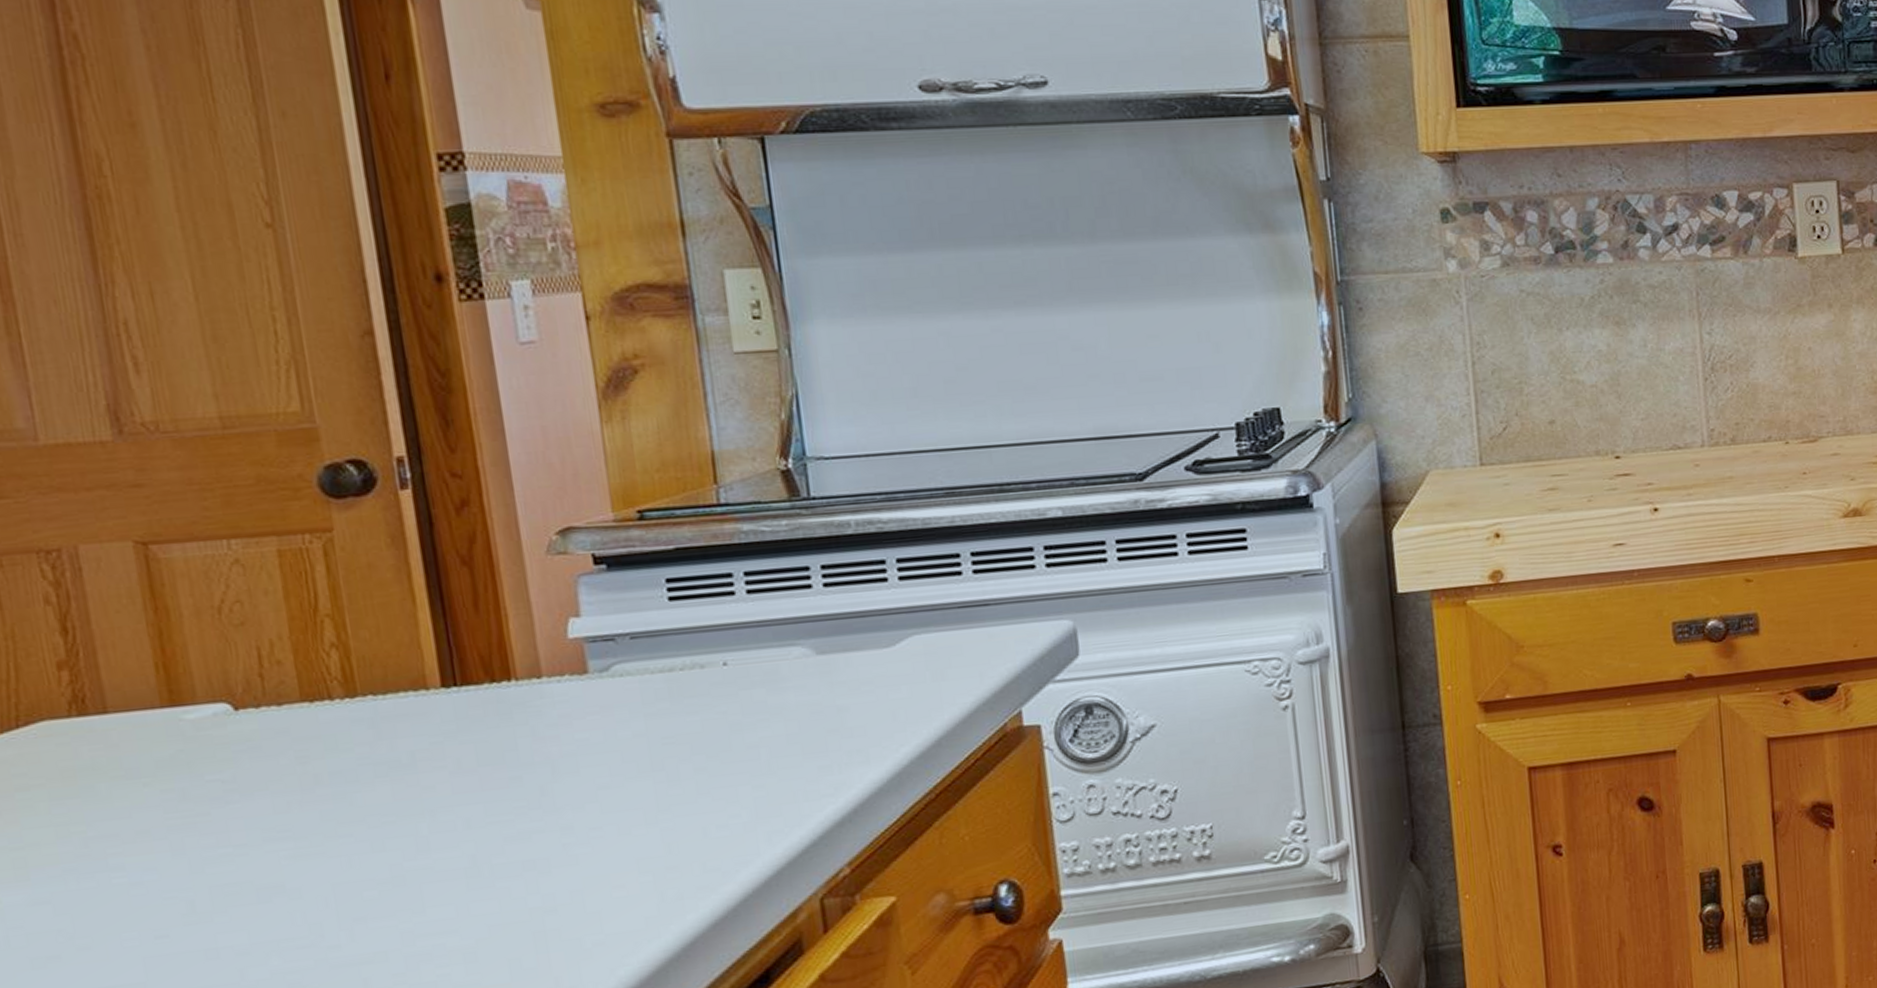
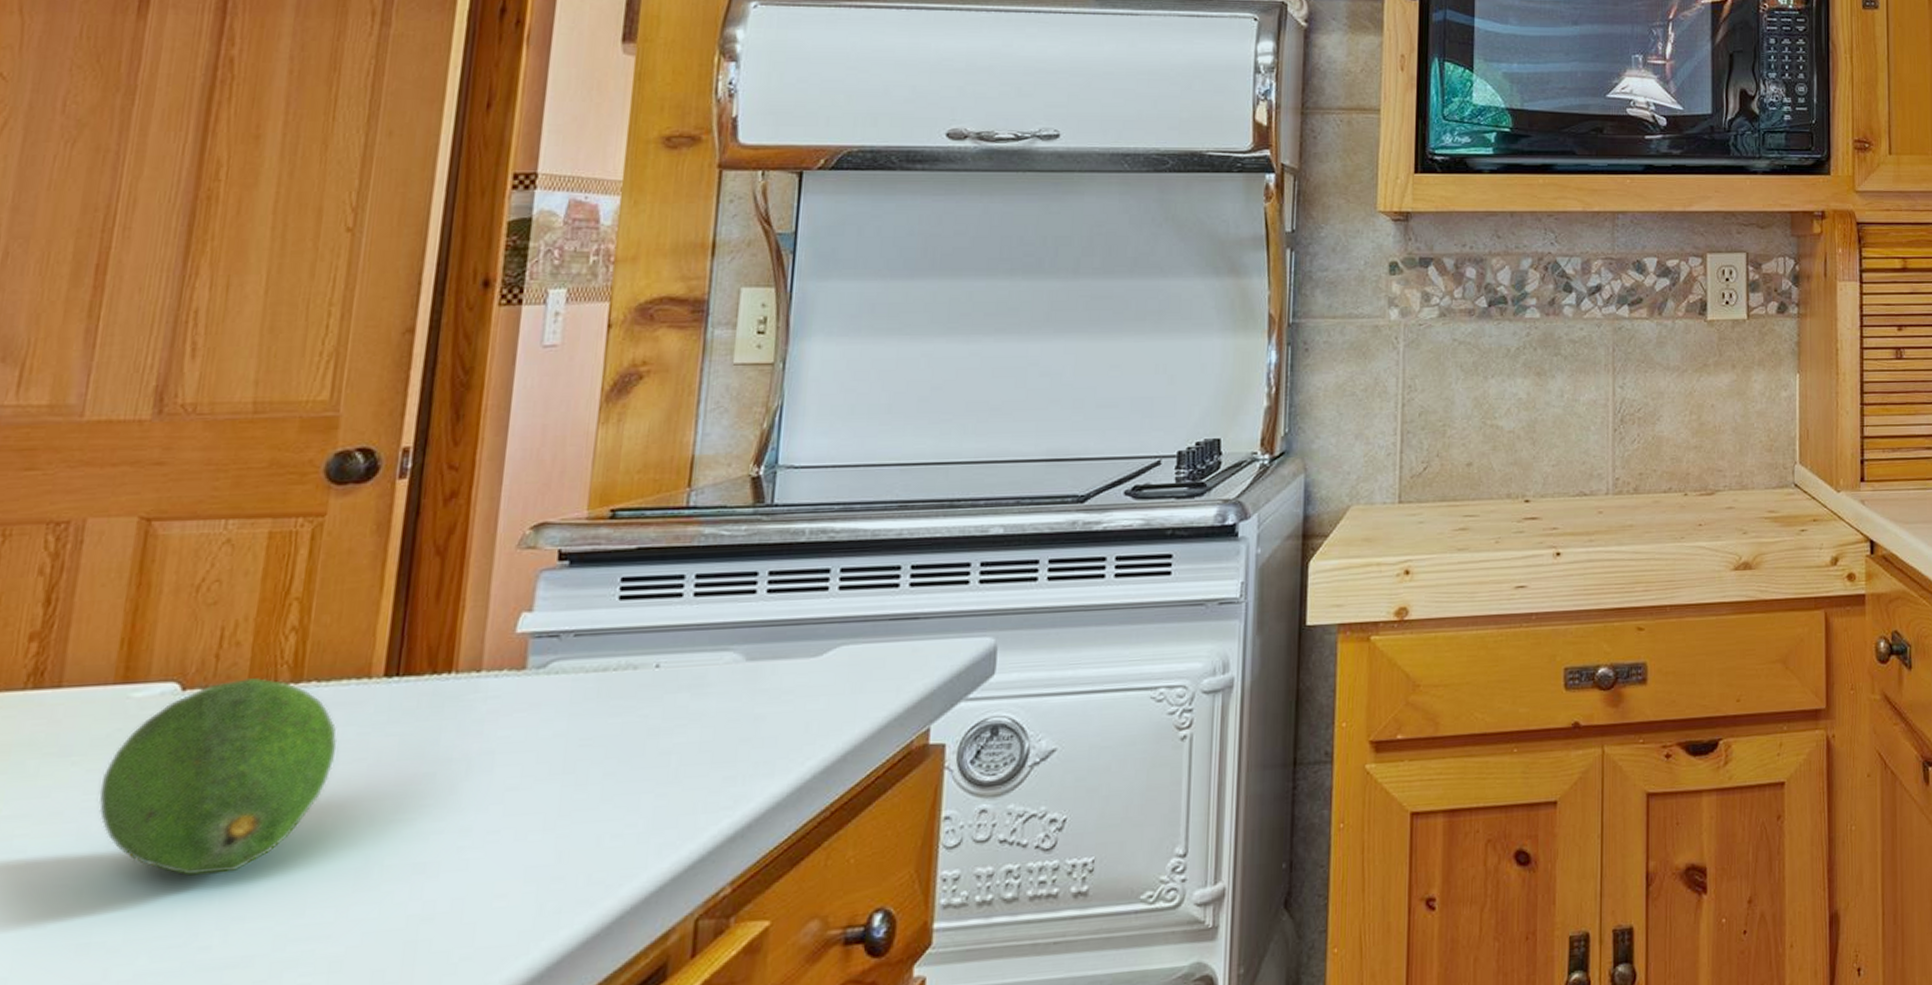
fruit: none [180,694,414,884] -> present [99,677,337,876]

